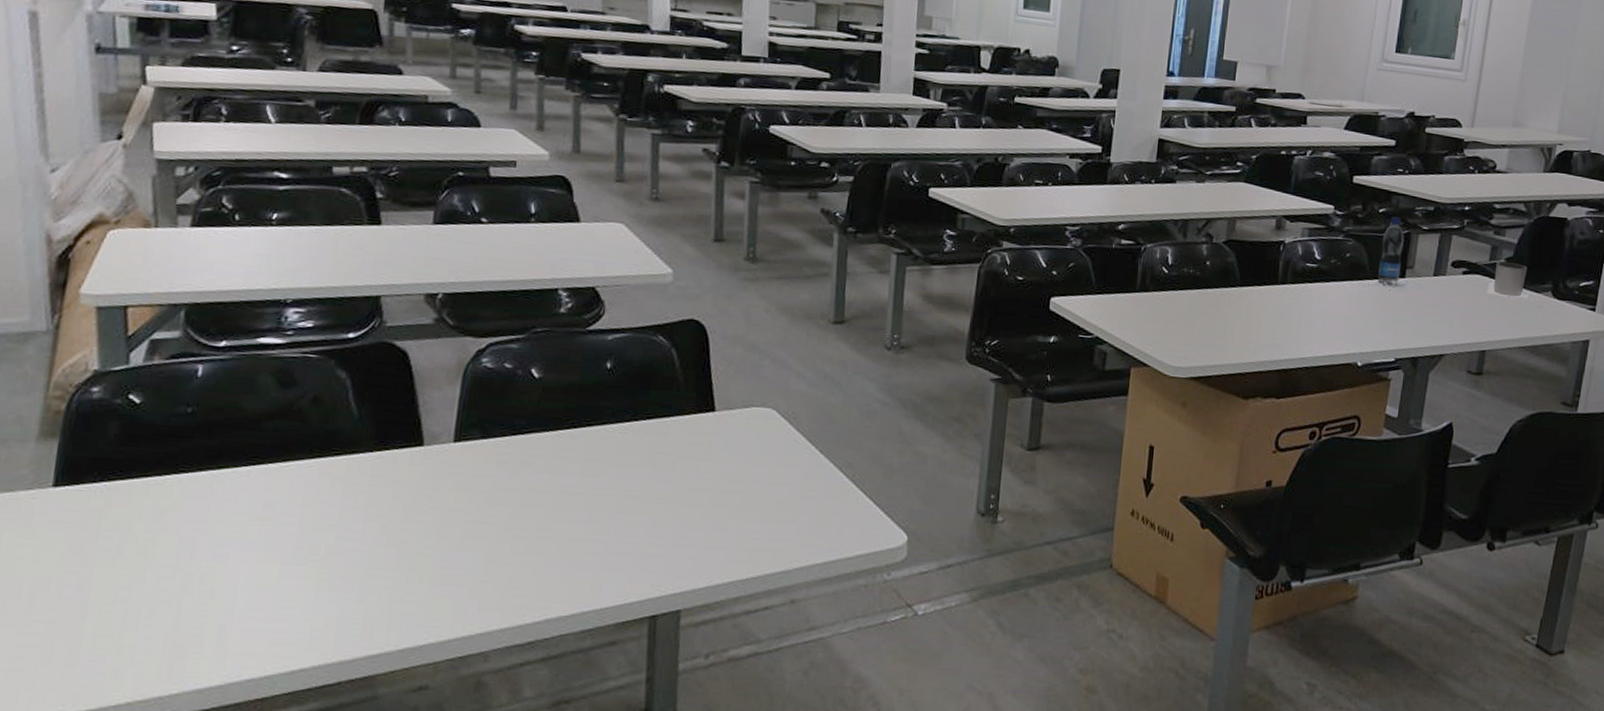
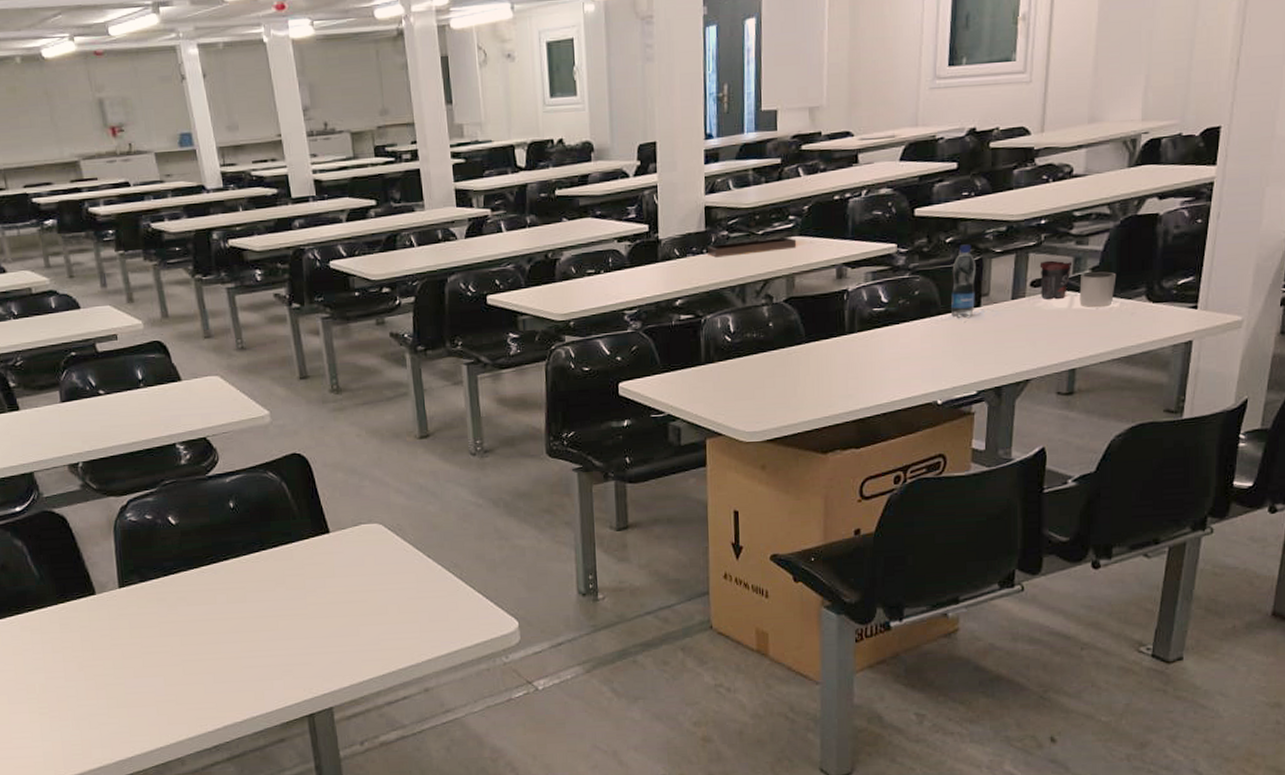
tray: none [1156,161,1242,194] -> present [707,222,797,258]
food container: none [1460,244,1490,283] -> present [1039,260,1073,300]

